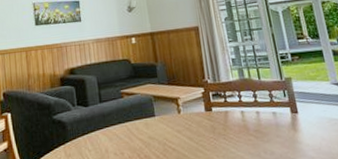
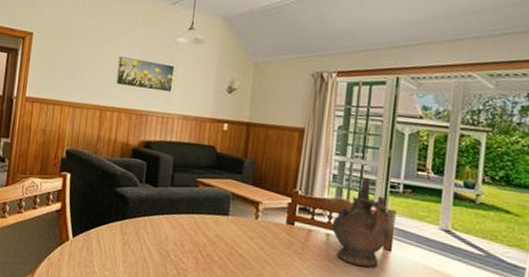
ceremonial vessel: none [242,55,294,134] -> present [331,178,390,268]

